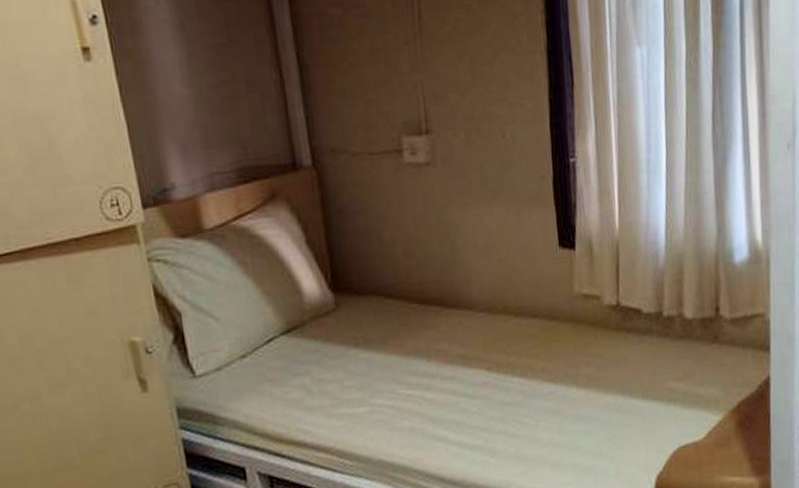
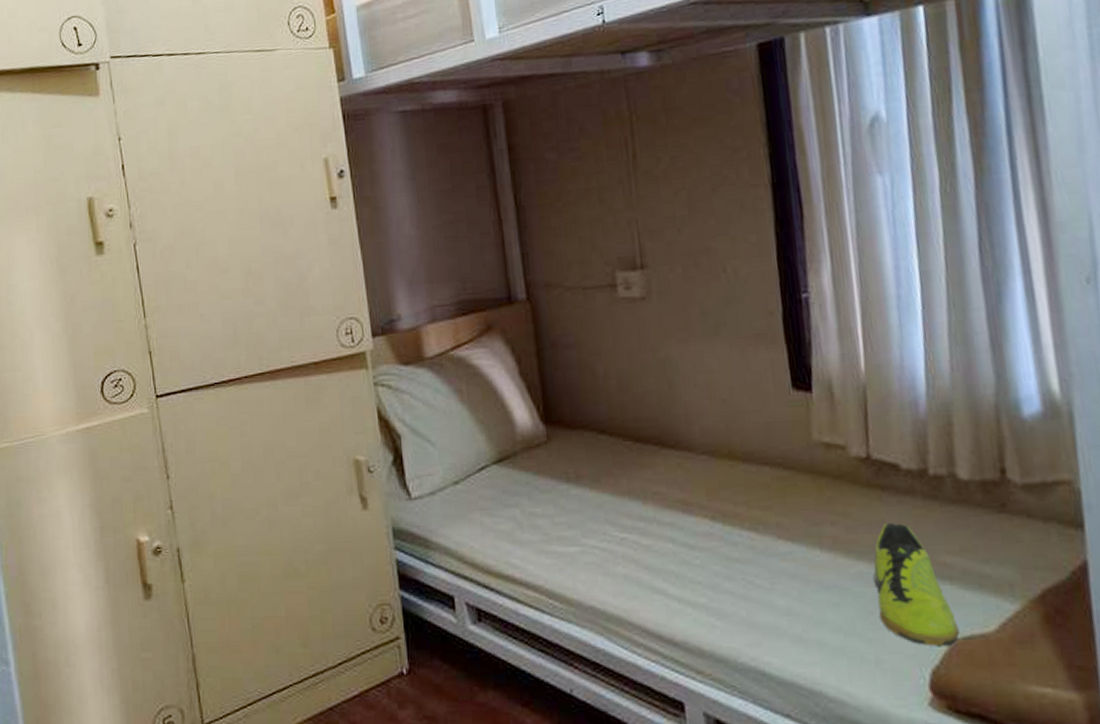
athletic shoe: none [617,359,679,457] -> present [873,522,960,646]

